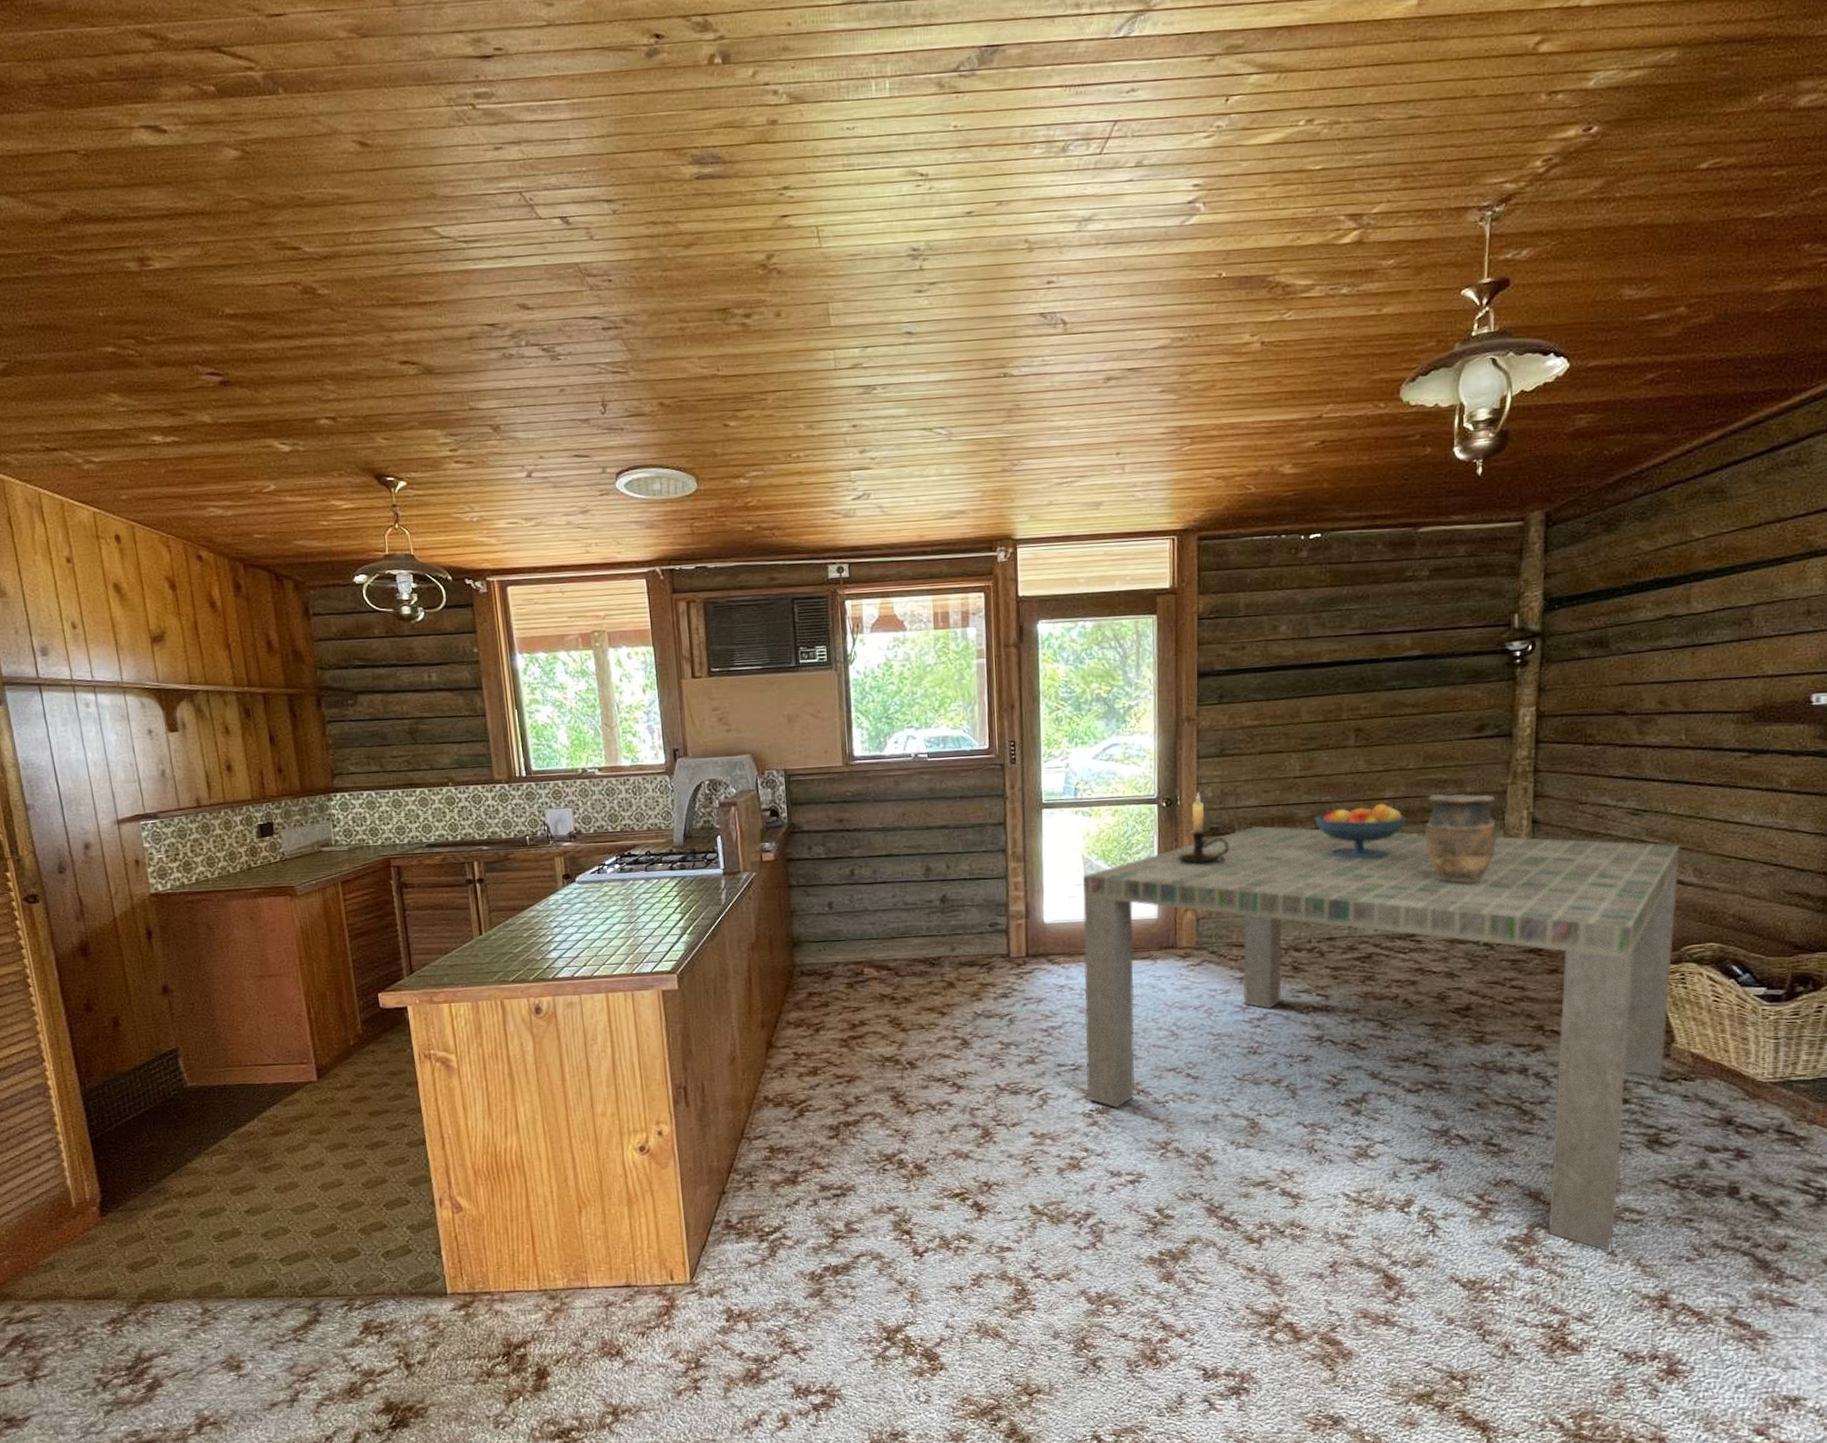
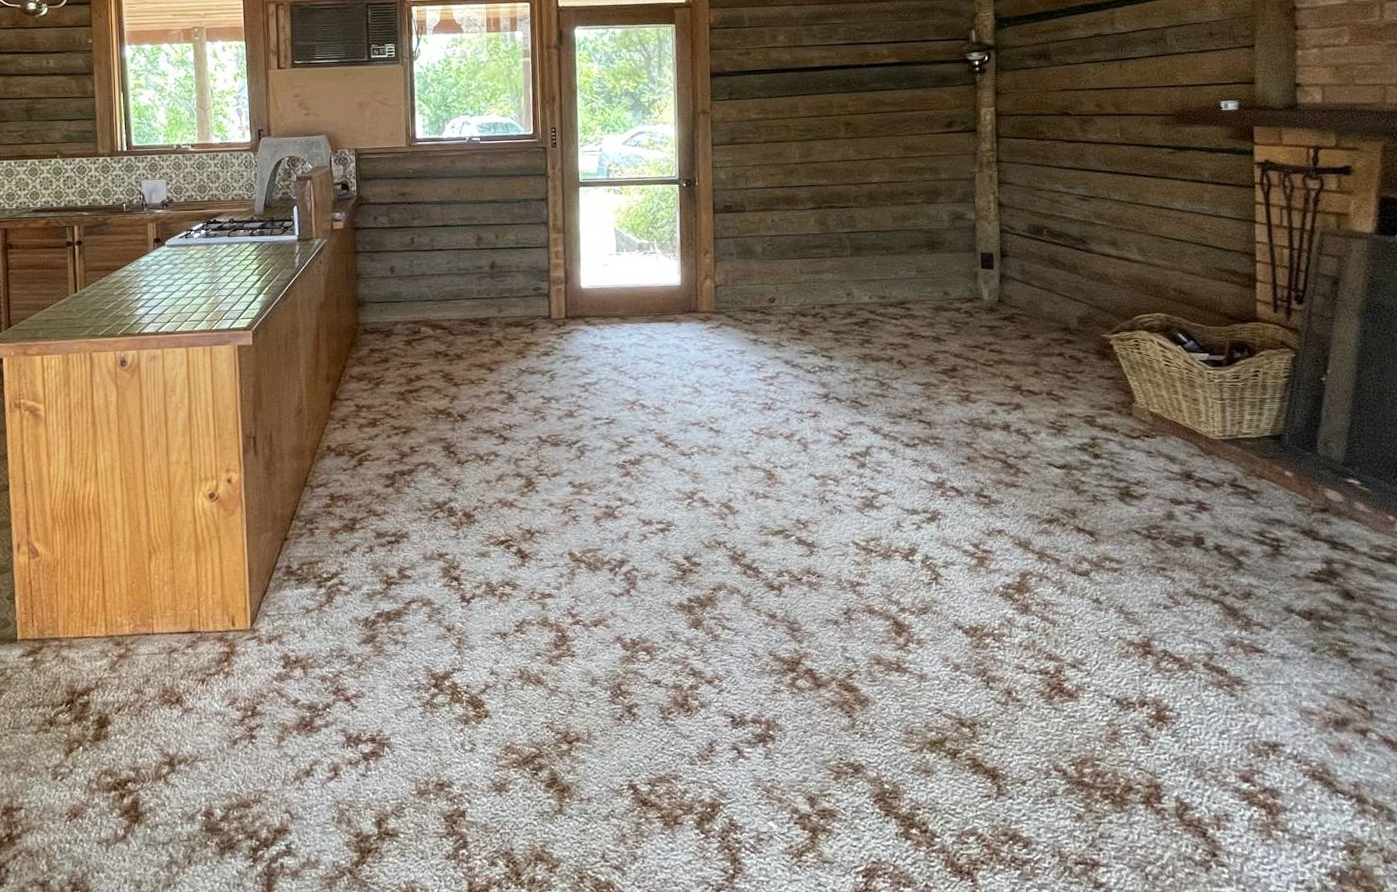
dining table: present [1083,826,1680,1250] -> none [615,204,1128,598]
candle holder: present [1178,792,1230,865] -> none [697,174,742,238]
fruit bowl: present [1314,803,1407,859] -> none [813,187,893,235]
vase: present [1425,794,1497,884] -> none [908,180,969,258]

